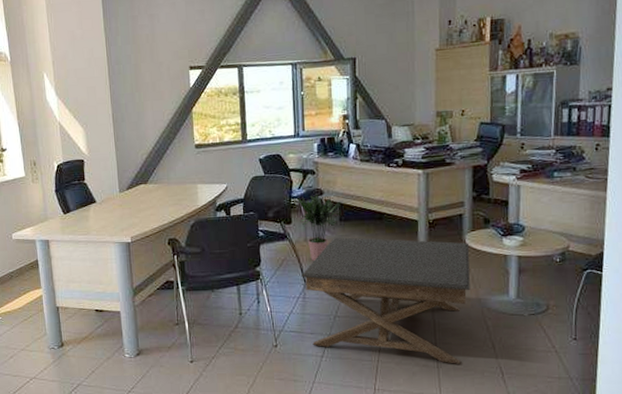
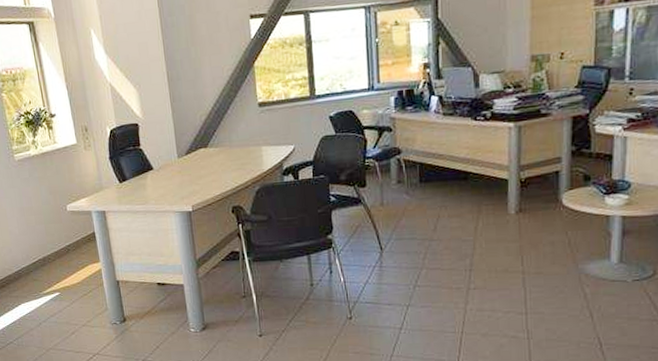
potted plant: present [297,195,342,261] -> none [372,154,422,227]
coffee table: present [301,236,470,364] -> none [378,199,566,335]

